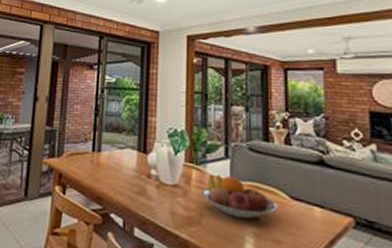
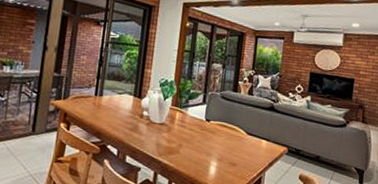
fruit bowl: present [202,173,278,219] -> none [182,115,237,149]

